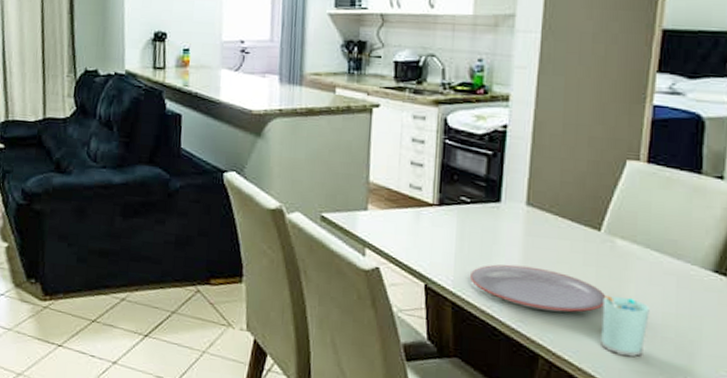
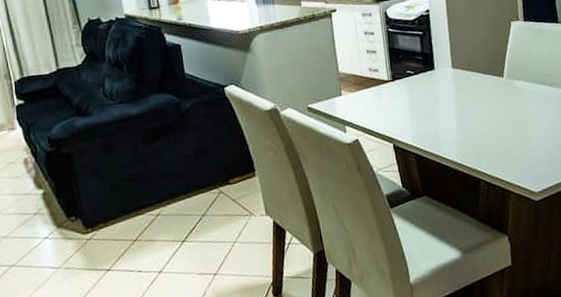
plate: present [470,264,606,312] -> none [424,113,515,146]
cup: present [601,296,650,358] -> none [513,122,545,166]

